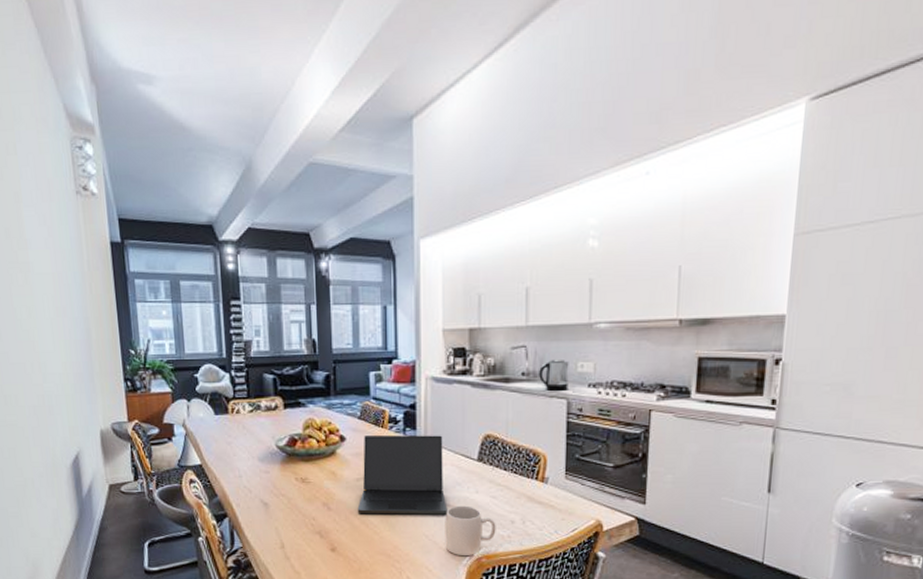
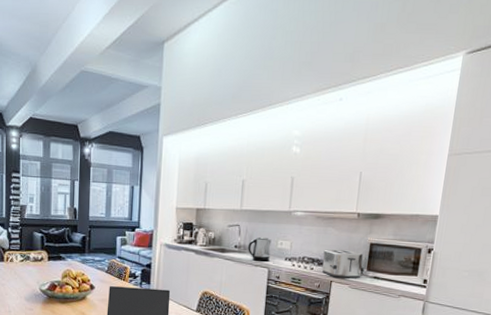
toaster: none [636,367,690,406] -> present [321,249,363,279]

